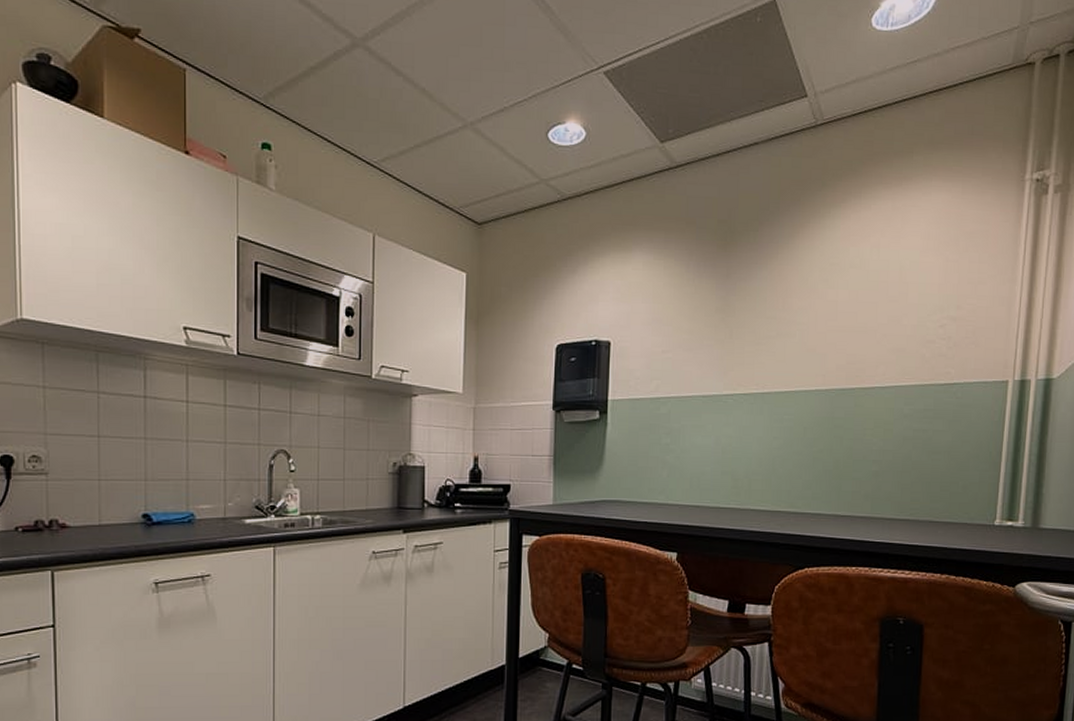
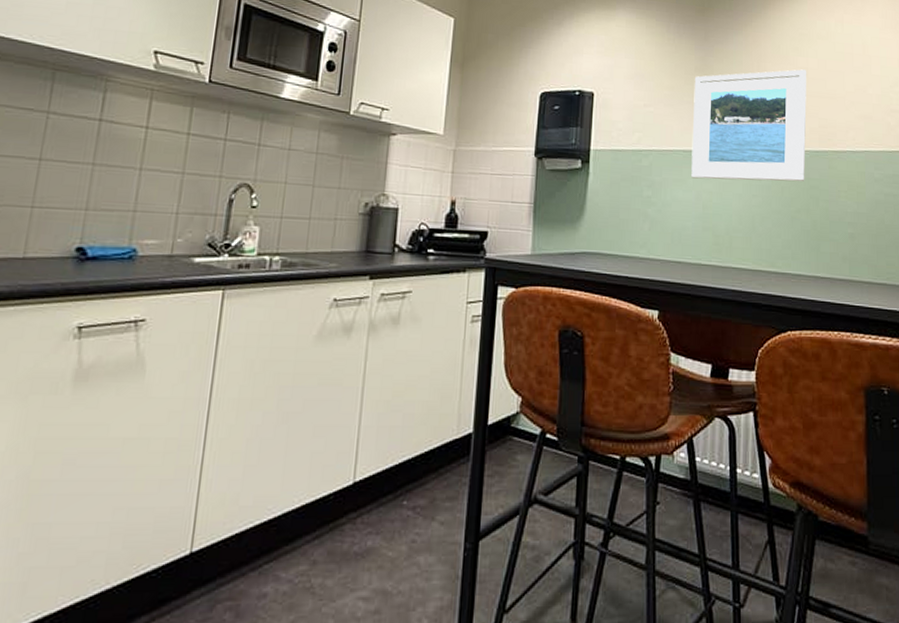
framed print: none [711,302,837,424] -> present [691,69,807,182]

